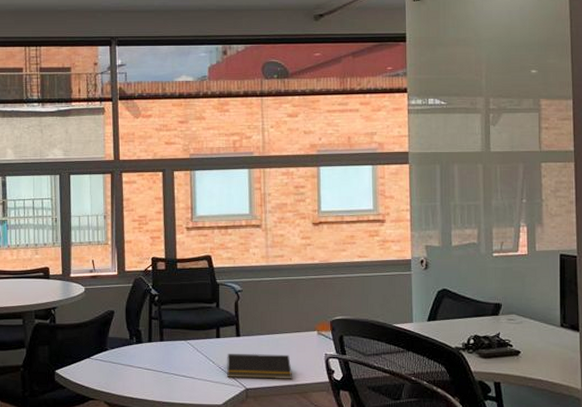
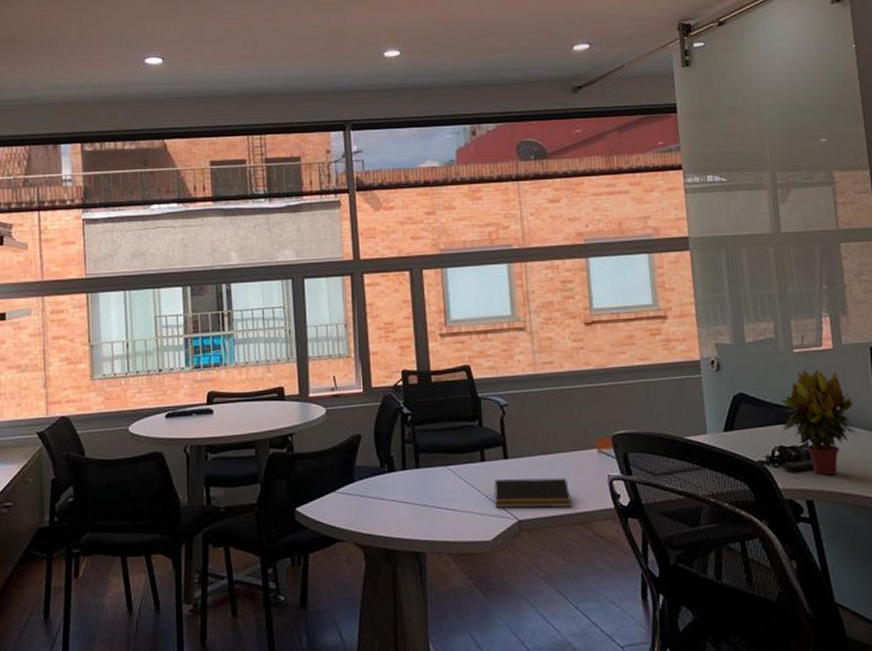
potted plant: none [478,271,543,361] -> present [781,369,858,475]

